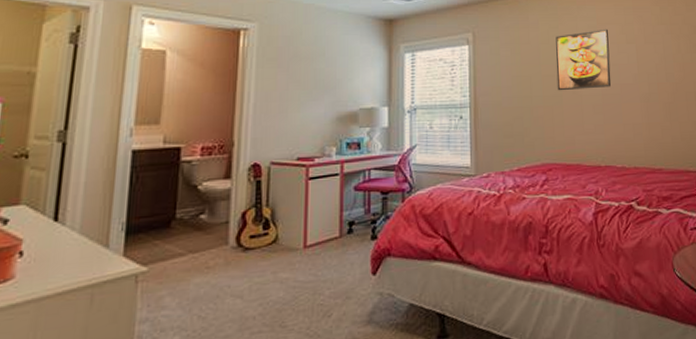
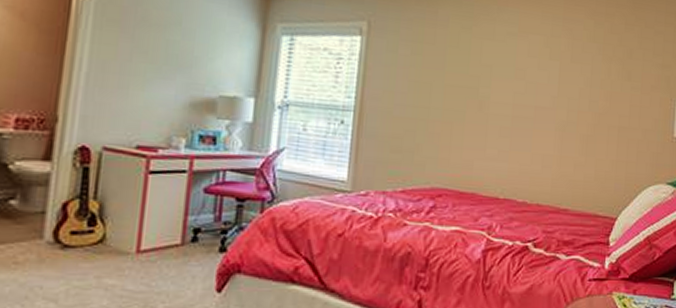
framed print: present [556,29,612,91] -> none [461,38,530,109]

